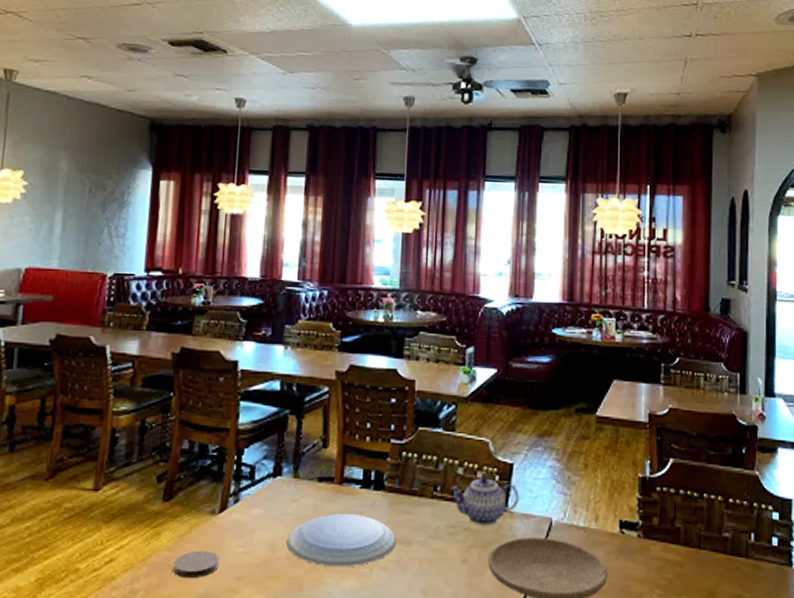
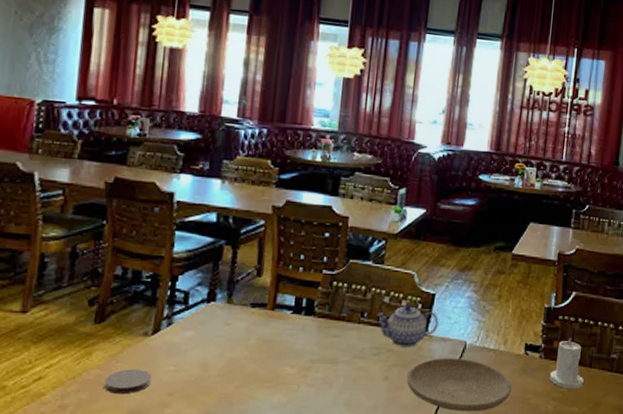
plate: present [287,514,396,567] -> none [218,336,324,384]
candle: none [651,513,693,575] -> present [549,338,584,390]

